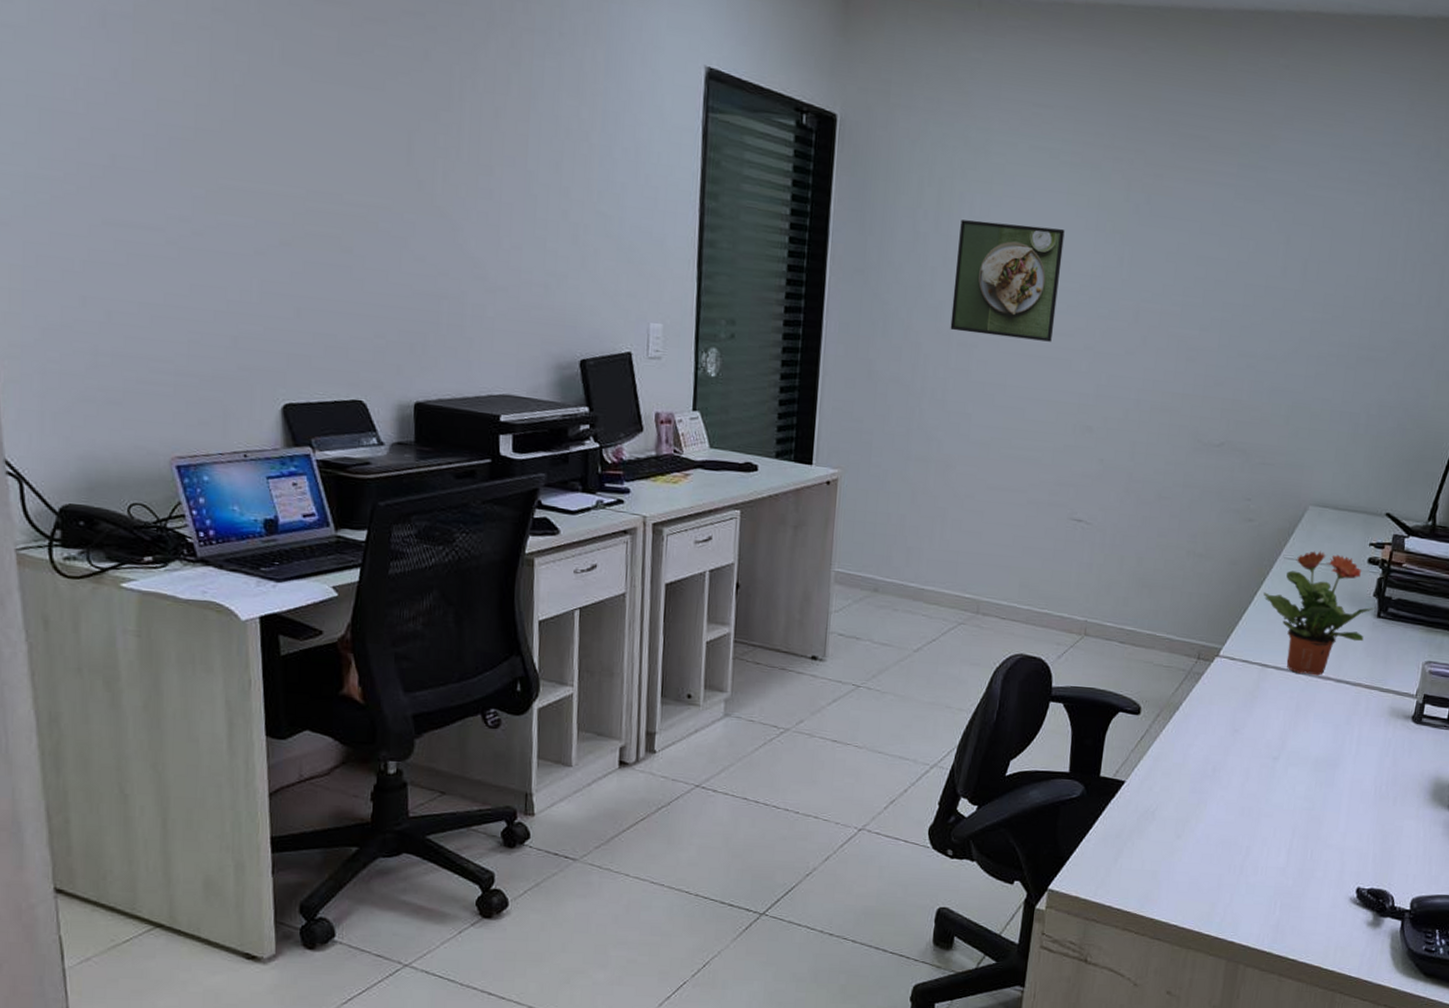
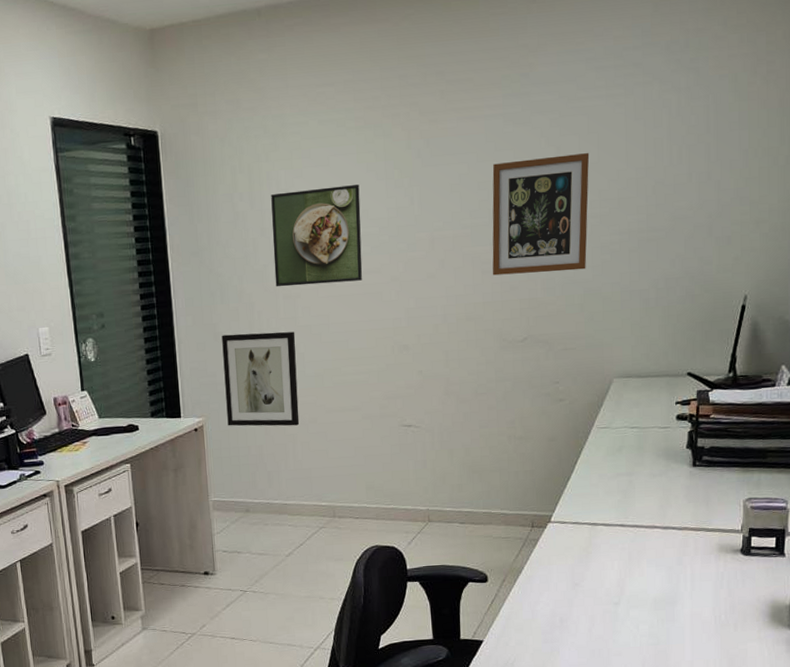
wall art: none [868,374,965,498] -> present [222,332,300,427]
wall art: none [1198,239,1321,378] -> present [492,153,590,276]
potted plant: present [1264,550,1376,676] -> none [583,416,690,527]

